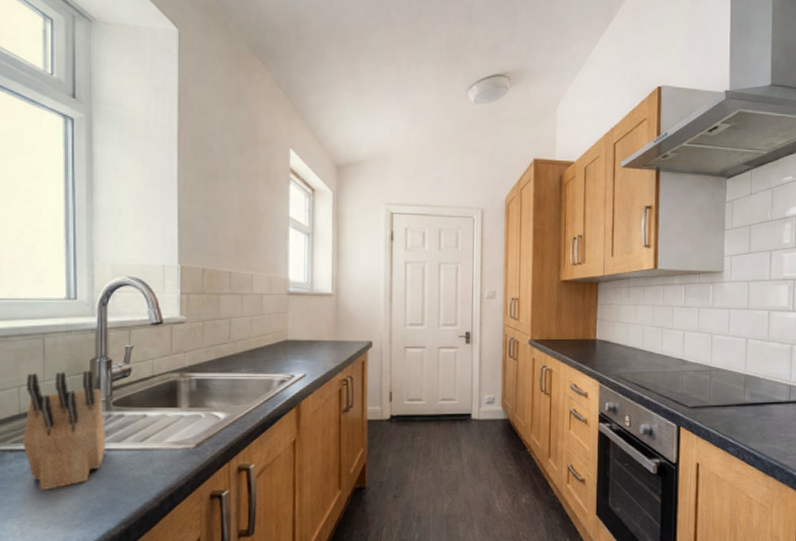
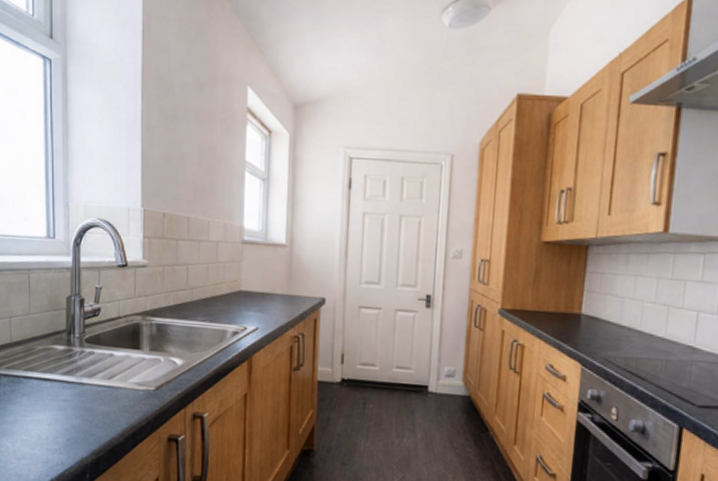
knife block: present [22,370,107,492] -> none [13,305,80,415]

